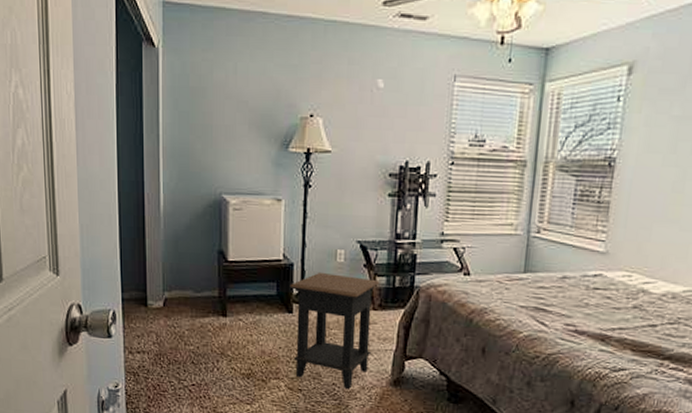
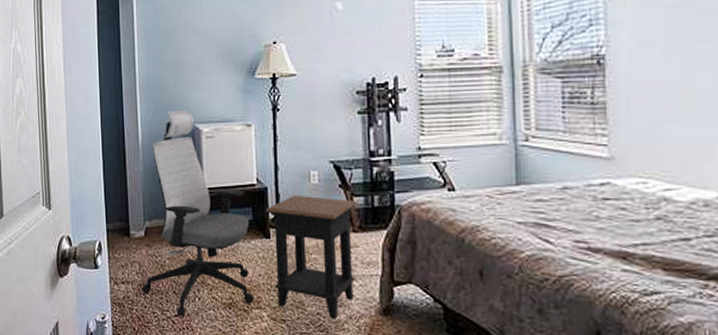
office chair: none [158,178,274,386] -> present [142,109,254,317]

